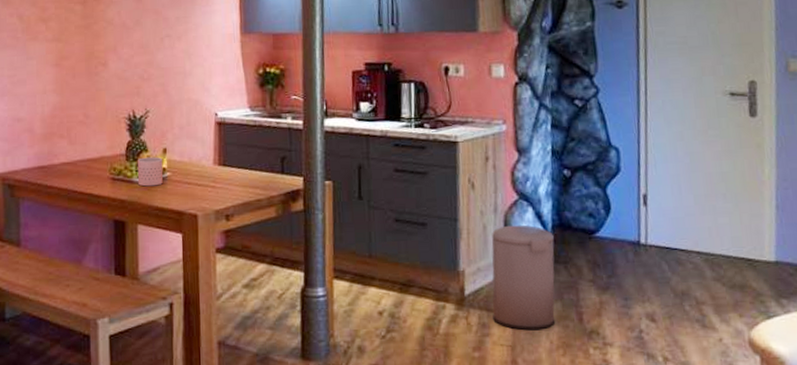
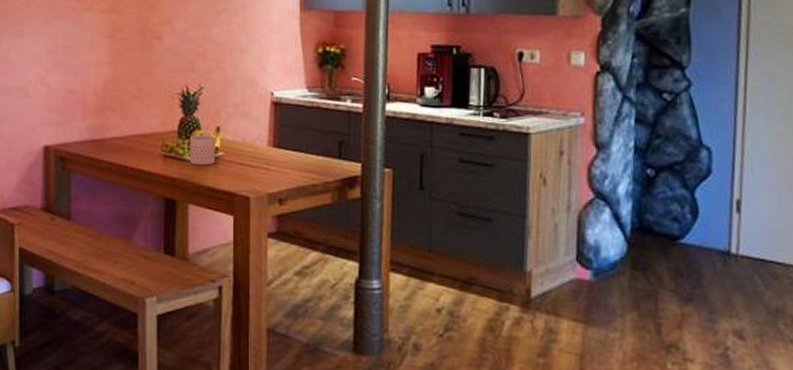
pedal bin: present [491,225,555,331] -> none [561,225,633,340]

